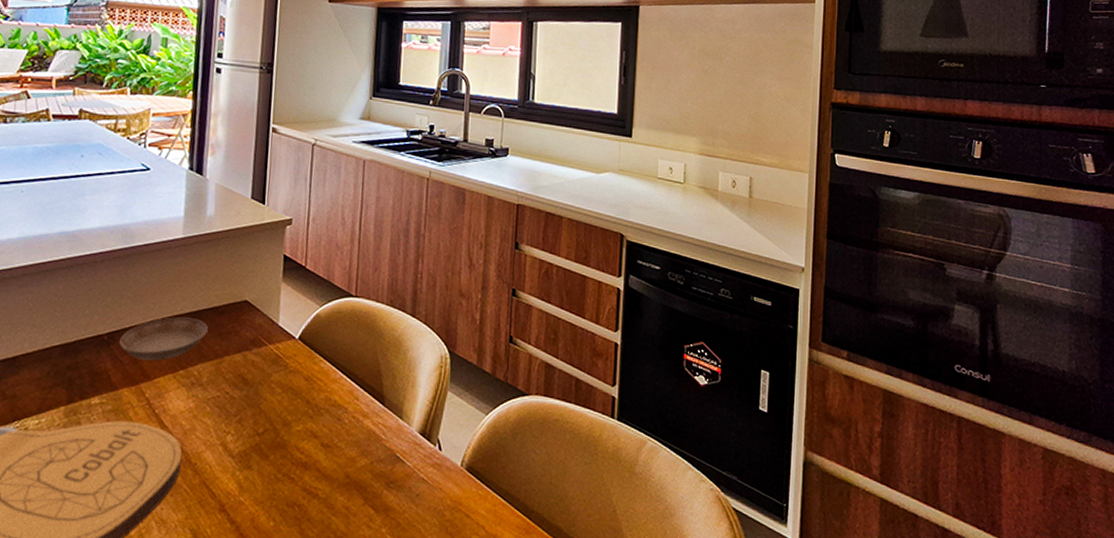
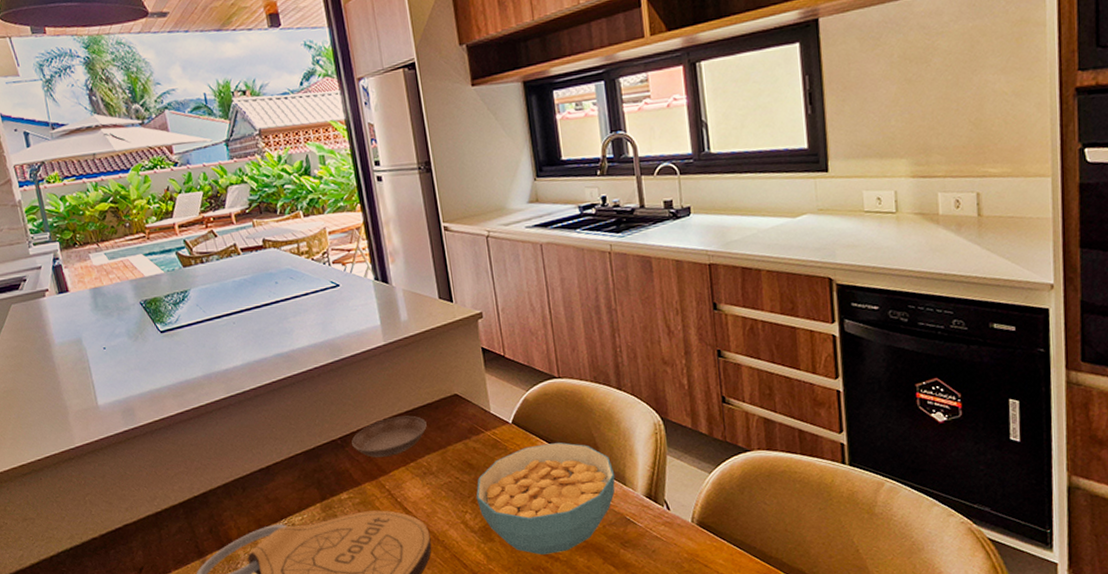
cereal bowl: none [242,364,393,489] -> present [476,442,615,555]

